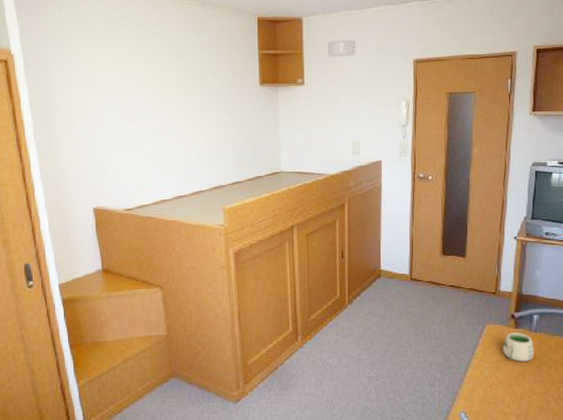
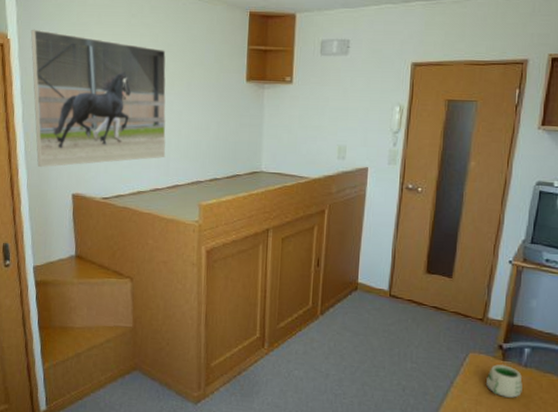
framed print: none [36,43,186,184] -> present [31,29,166,168]

